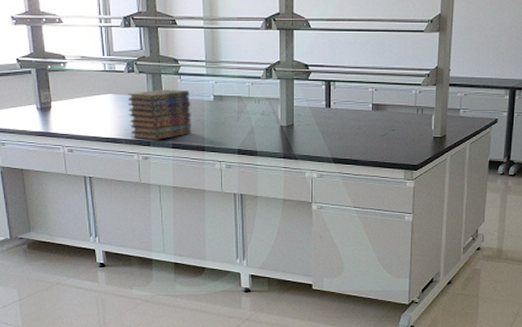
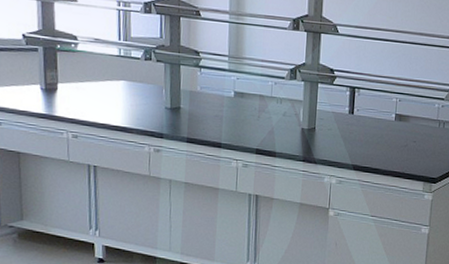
book stack: present [127,89,191,140] -> none [142,80,210,133]

